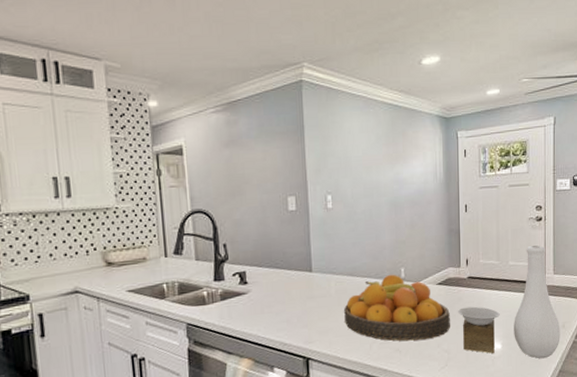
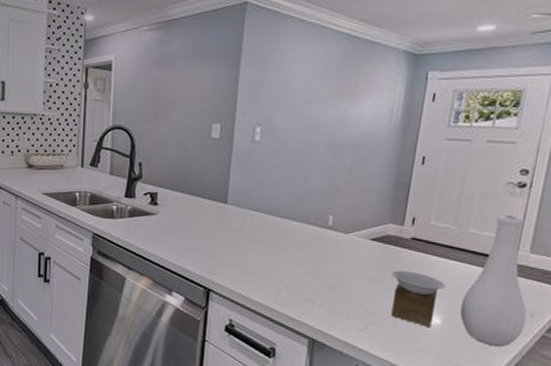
fruit bowl: present [344,274,450,341] -> none [255,220,381,297]

